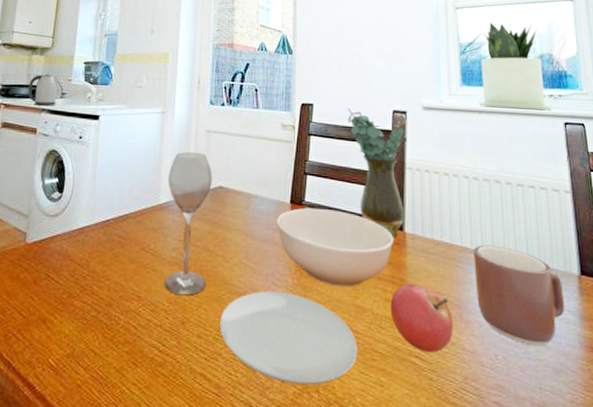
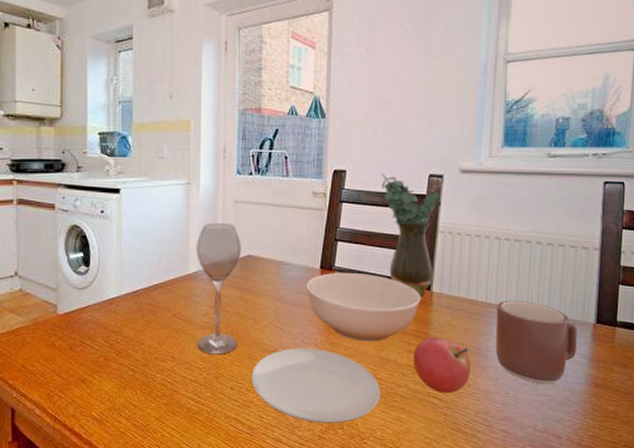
kettle: present [28,74,58,106] -> none [41,147,72,181]
planter: present [478,22,552,111] -> none [519,76,595,170]

